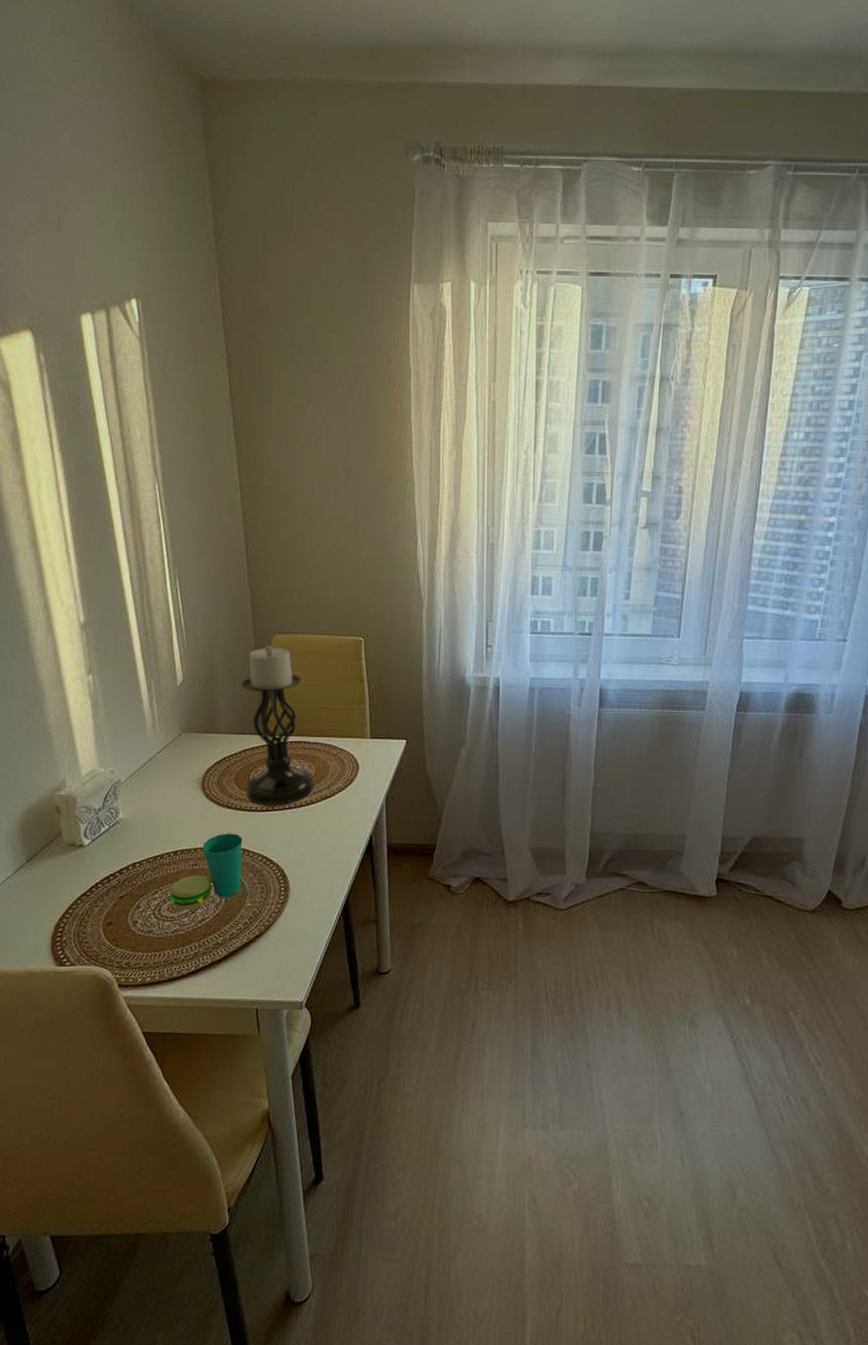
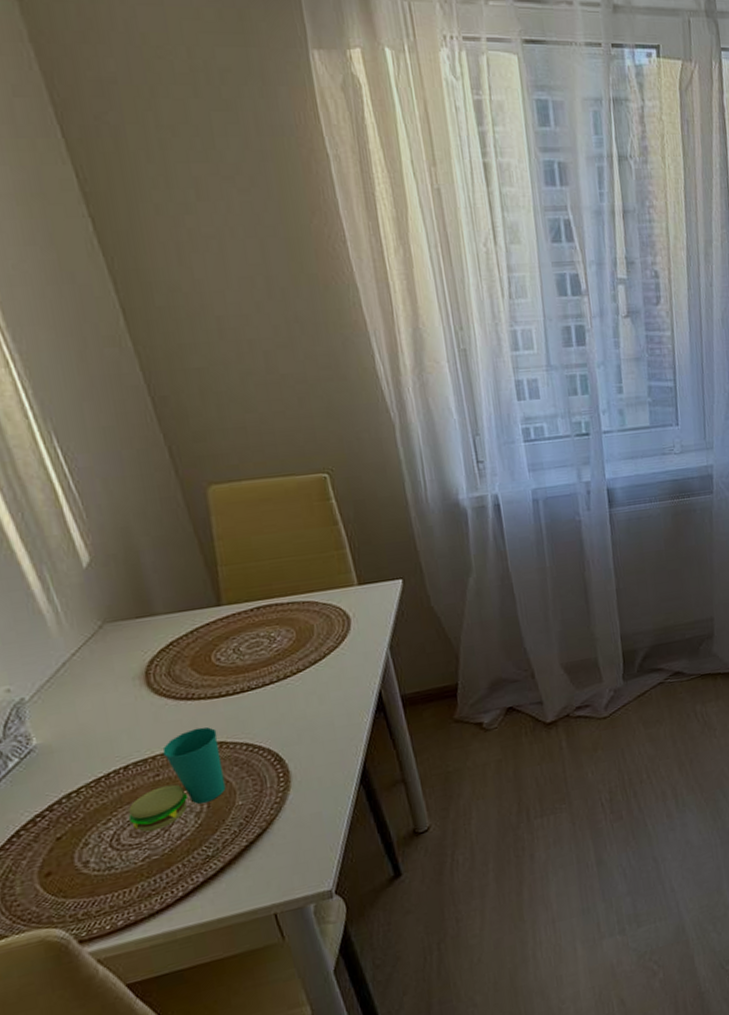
candle holder: present [241,646,314,806] -> none [175,499,299,687]

